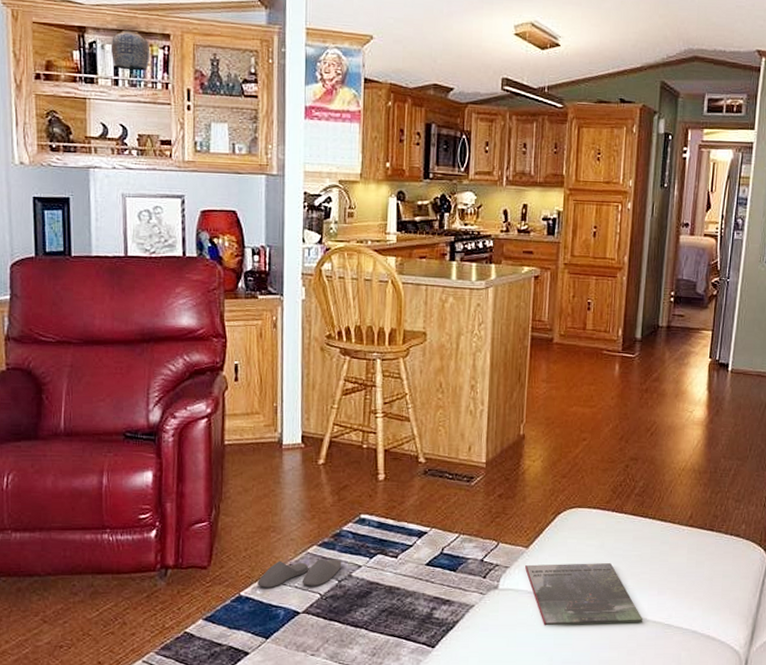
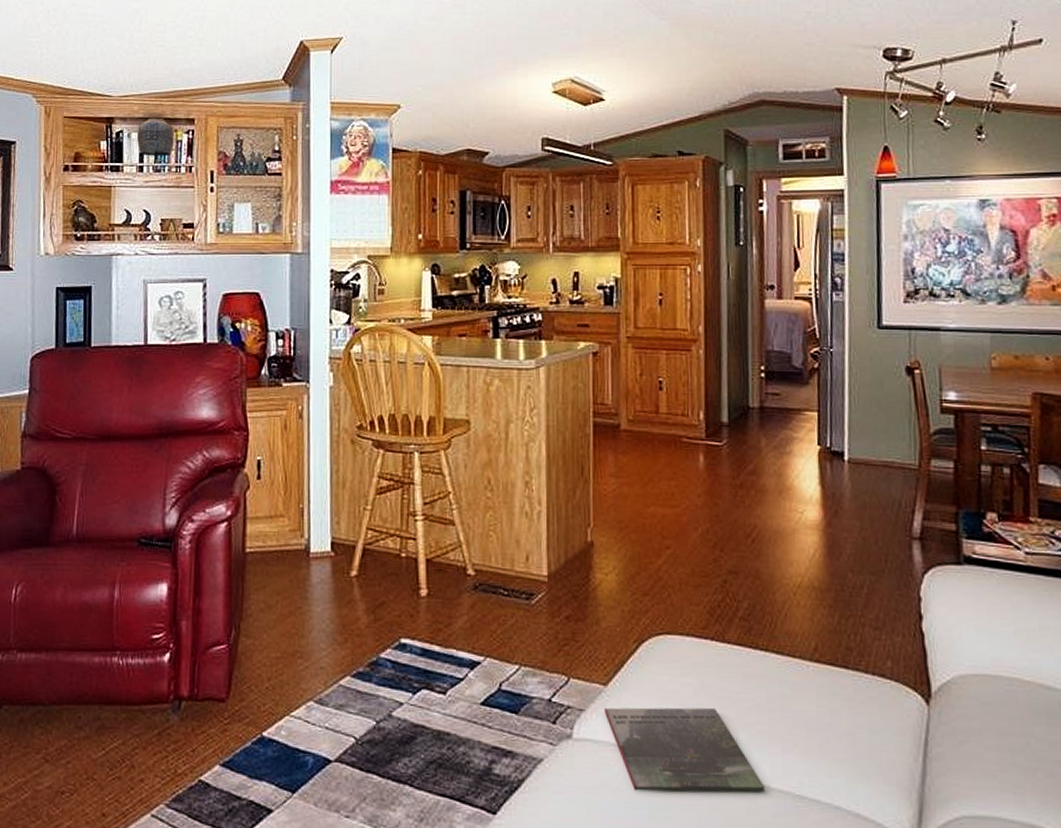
slippers: present [257,559,342,588] -> none [282,693,380,728]

